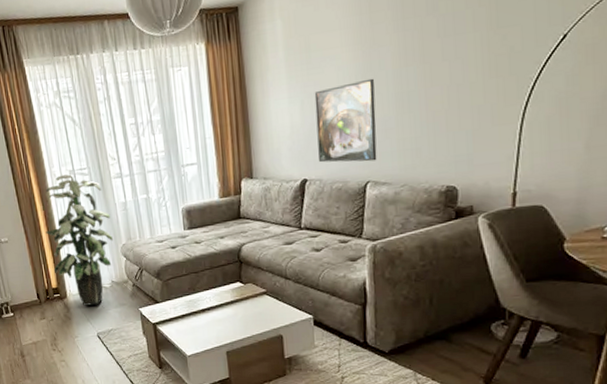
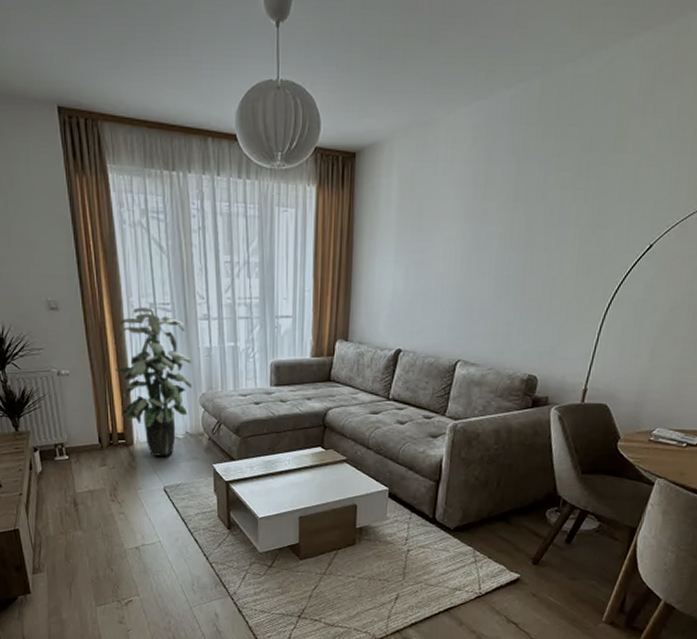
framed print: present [314,78,377,163] -> none [416,256,478,341]

